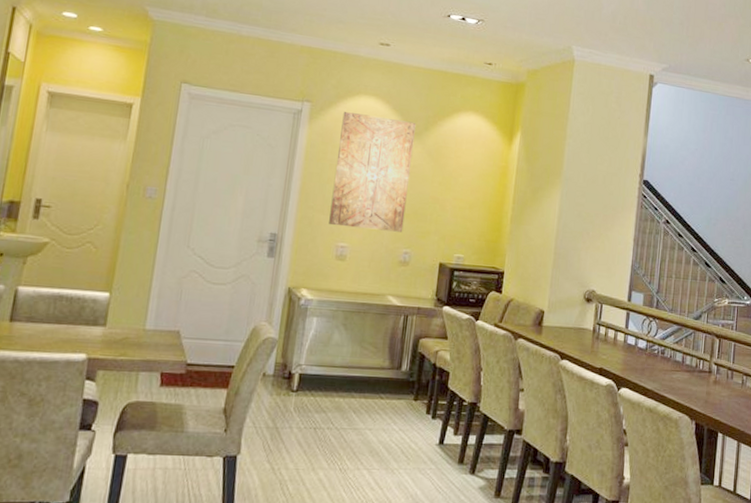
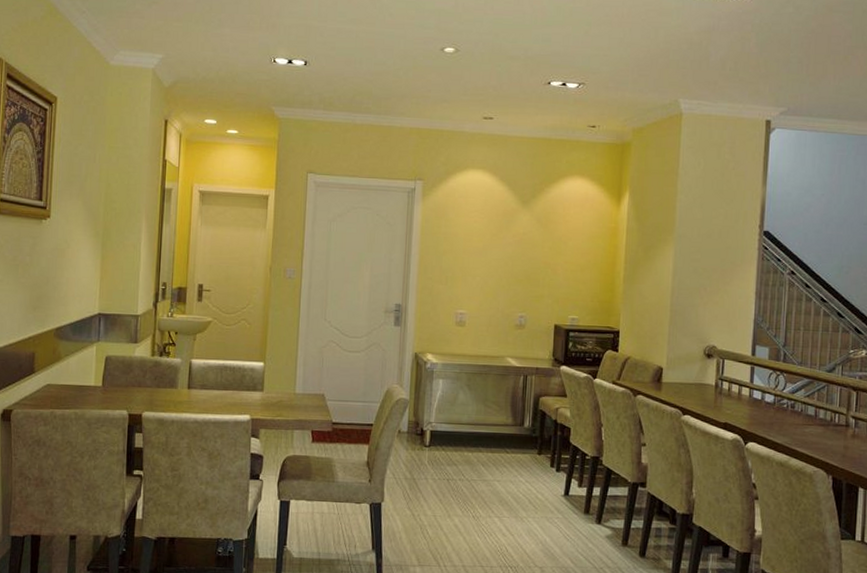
wall art: present [329,111,416,232] -> none [447,186,523,297]

